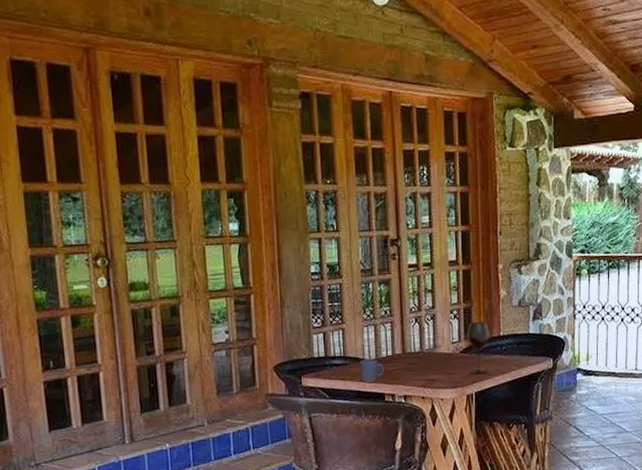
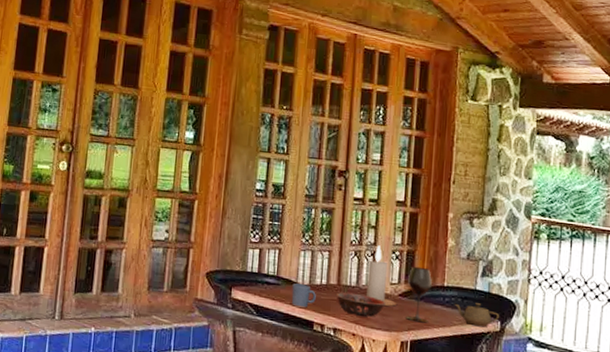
decorative bowl: none [402,358,449,379] -> present [335,292,386,317]
candle: none [425,308,459,365] -> present [360,245,396,307]
teapot: none [511,346,552,367] -> present [454,303,500,327]

